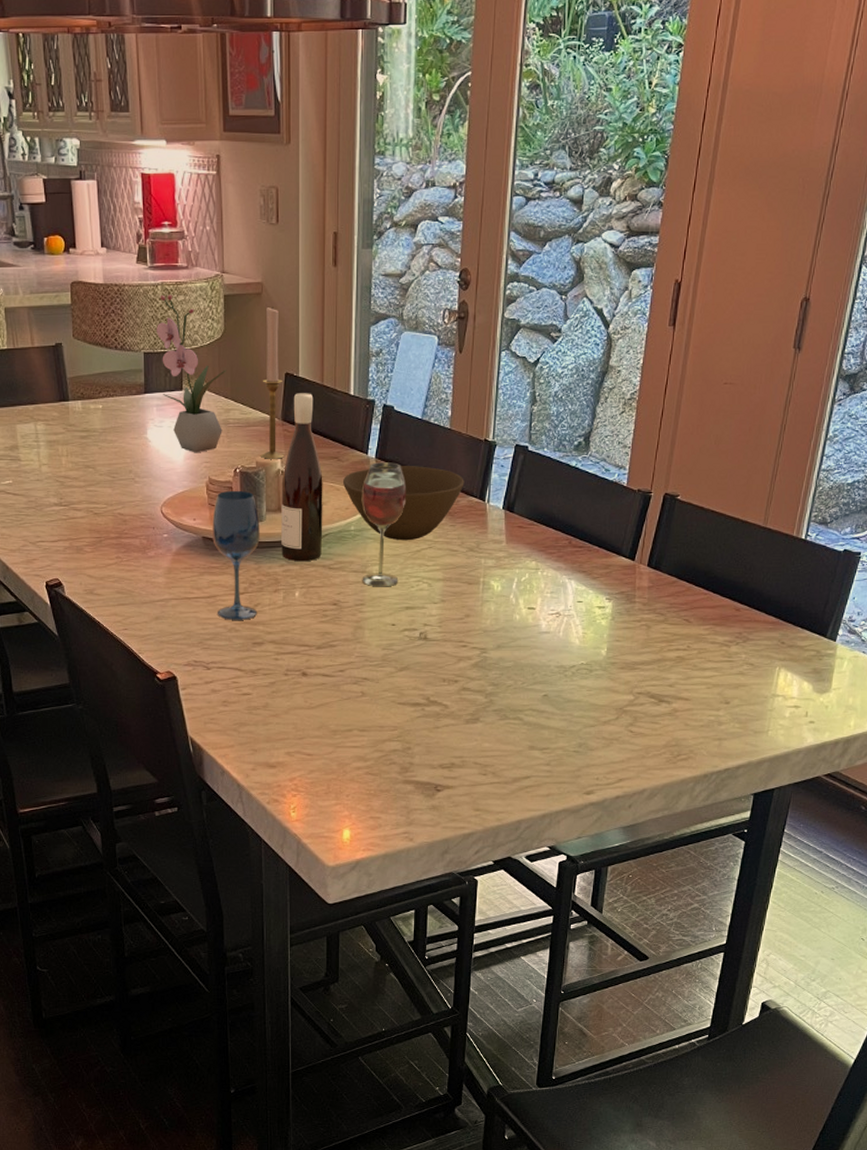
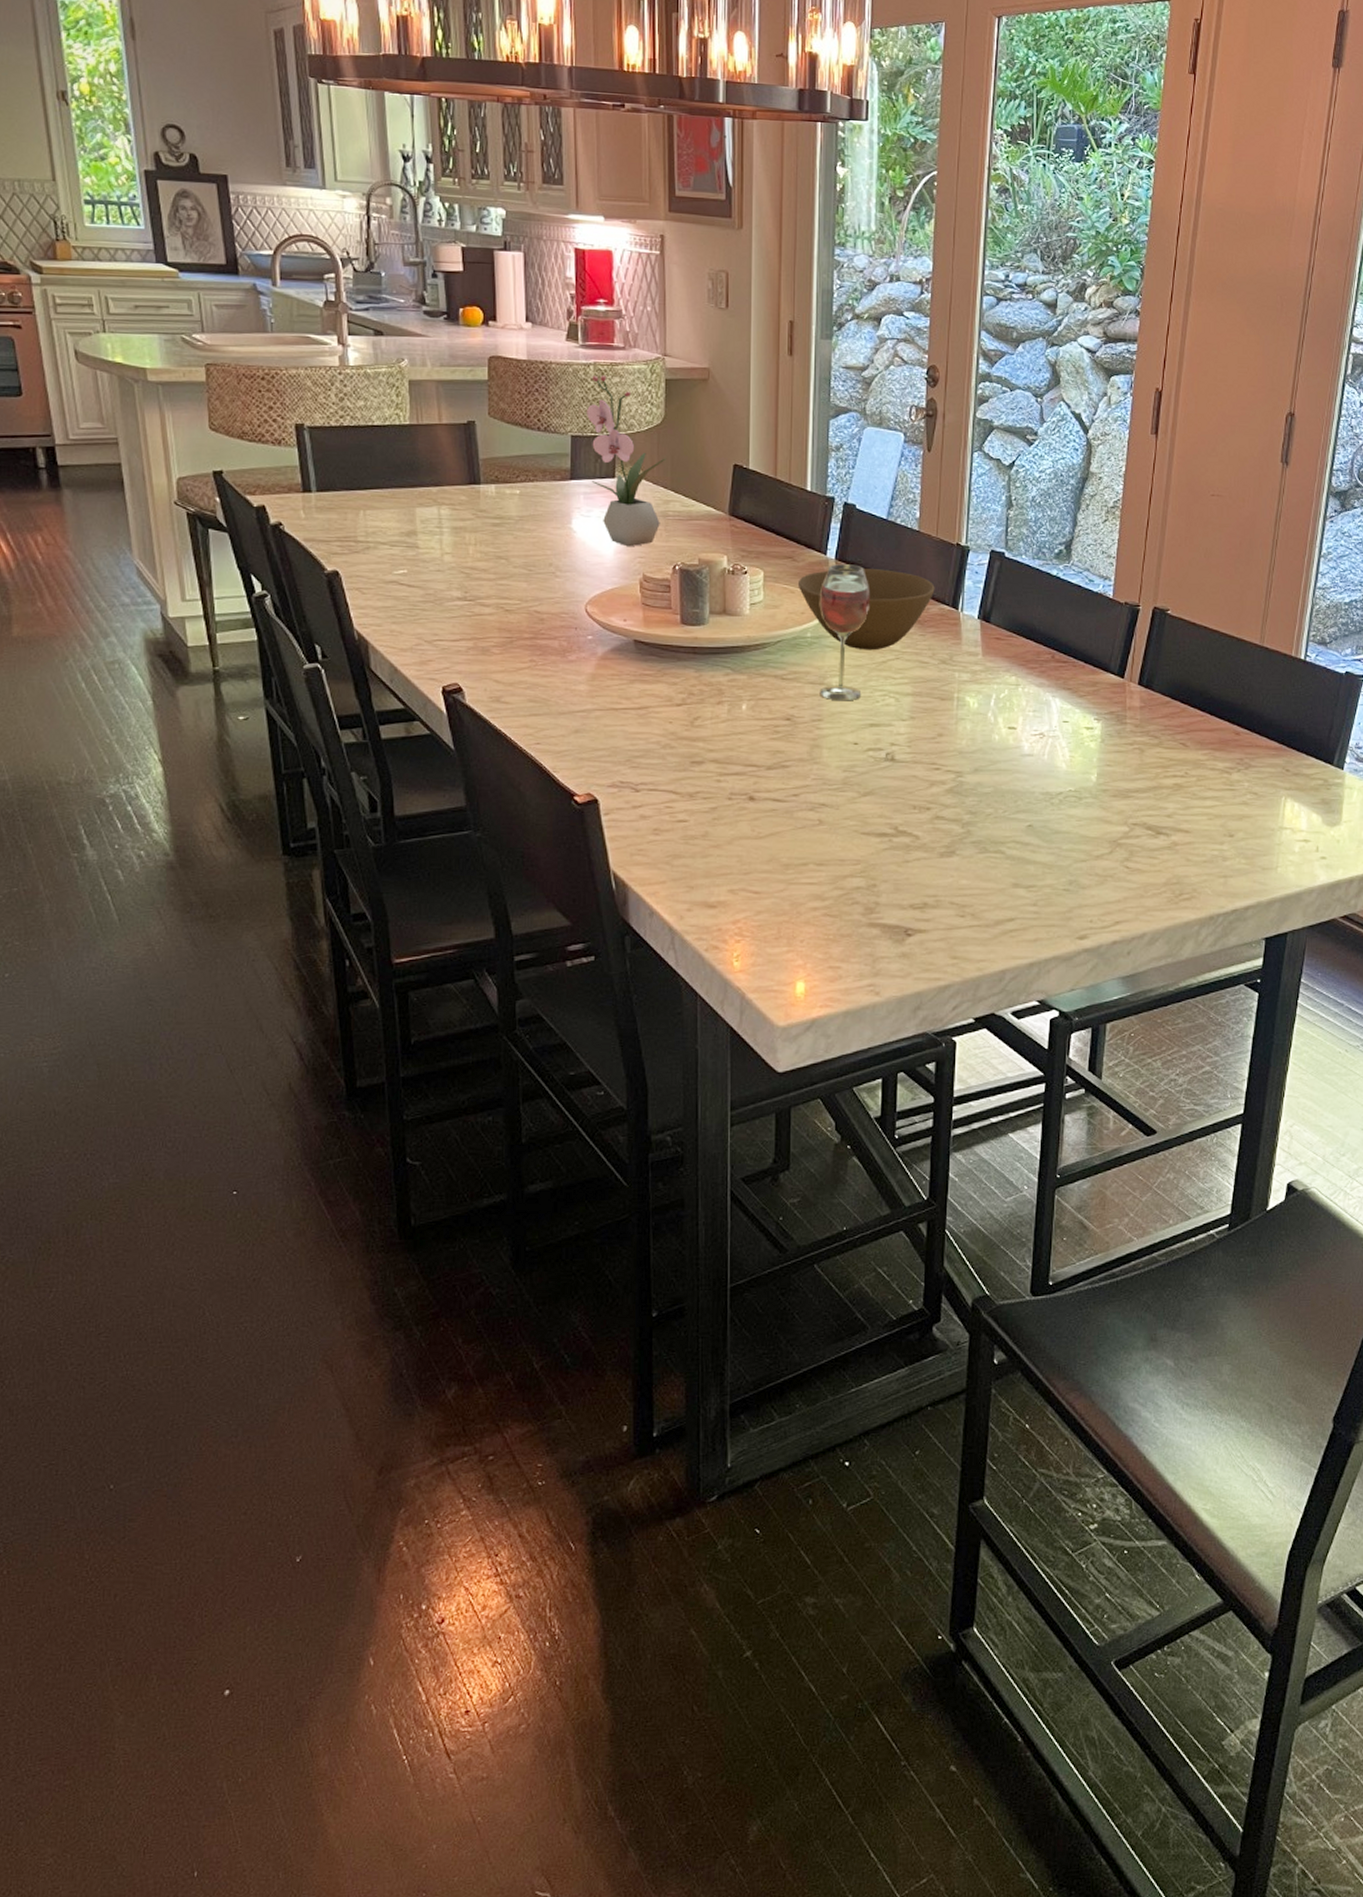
wineglass: present [212,490,260,620] -> none [646,589,702,735]
candlestick: present [261,306,285,459] -> none [704,393,732,557]
bottle: present [281,393,323,562] -> none [726,486,776,671]

